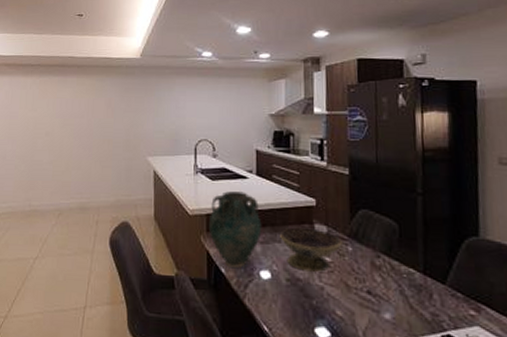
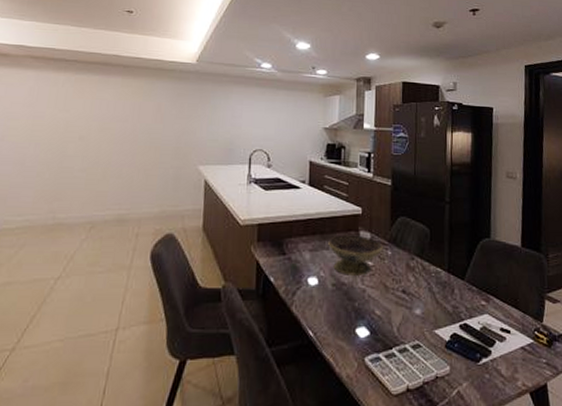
vase: present [208,191,262,268] -> none [259,201,312,276]

